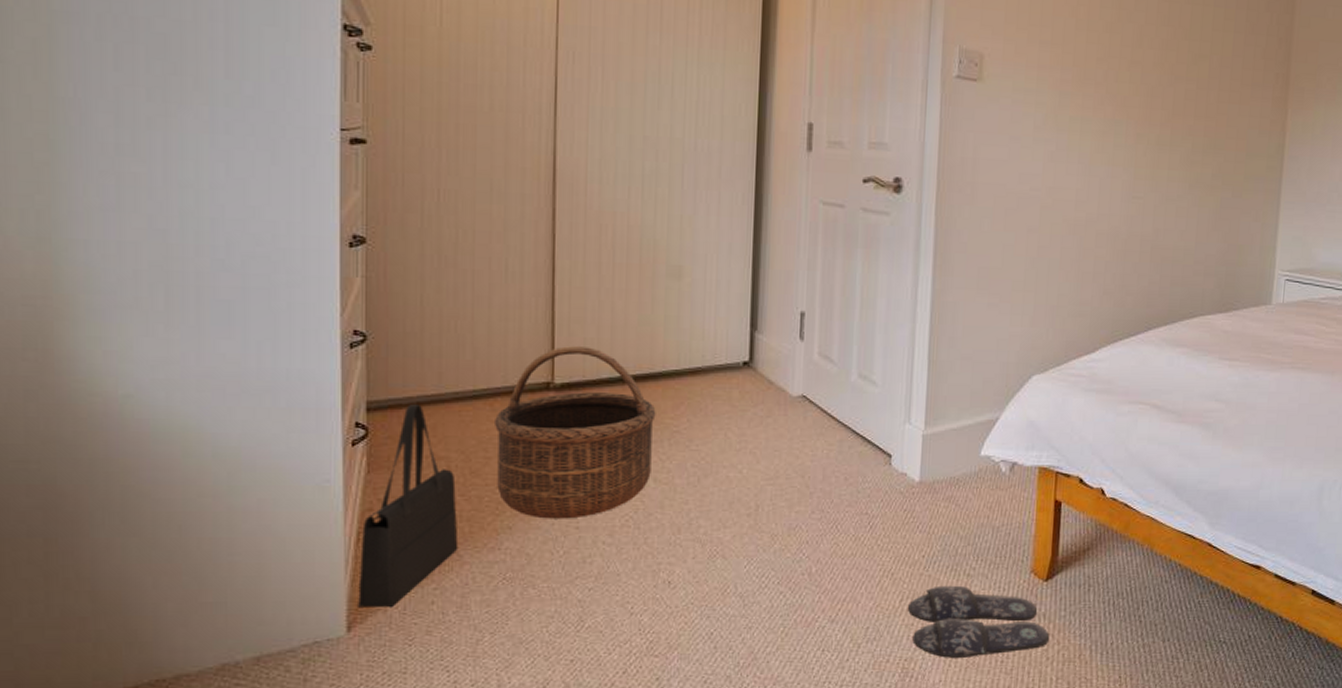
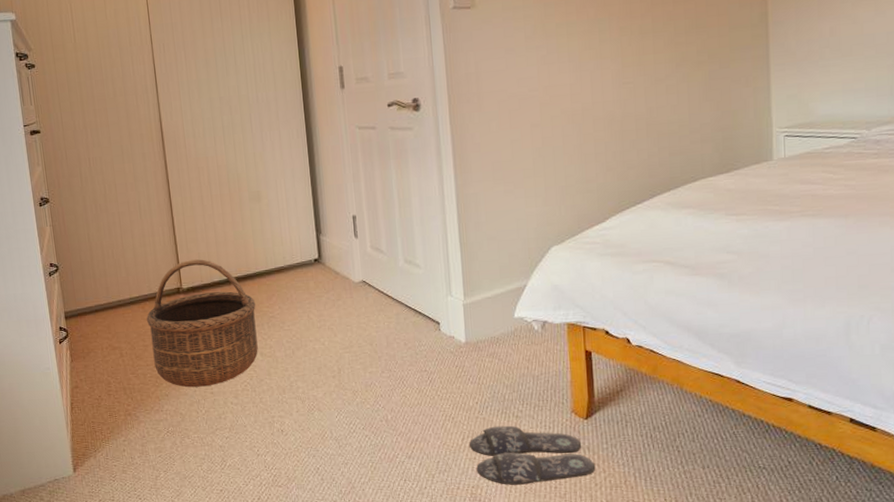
tote bag: present [358,403,459,607] -> none [73,311,135,455]

